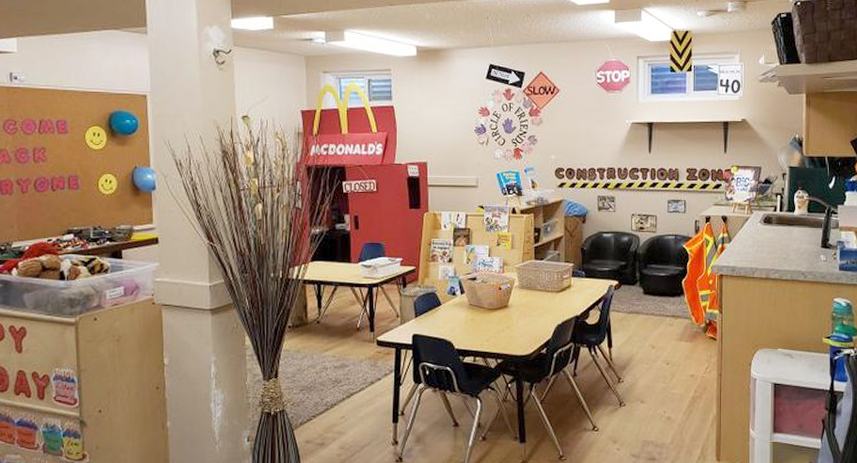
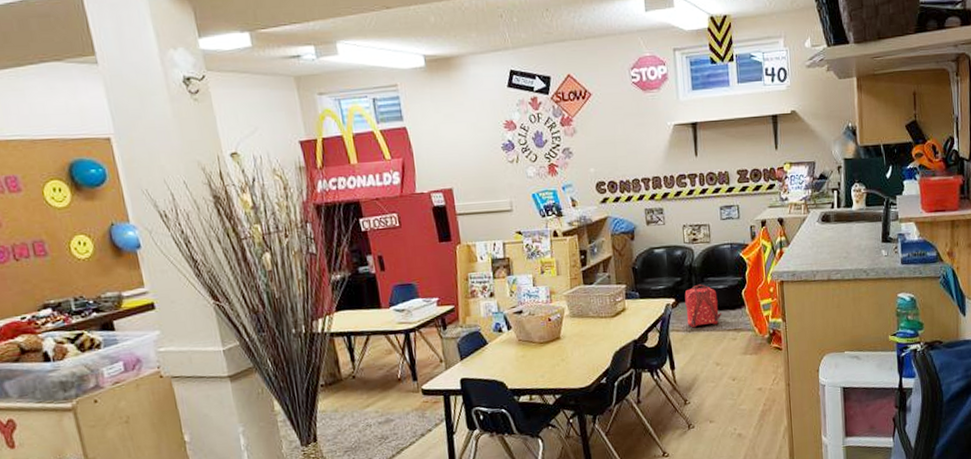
backpack: none [627,270,662,310] -> present [684,284,722,328]

